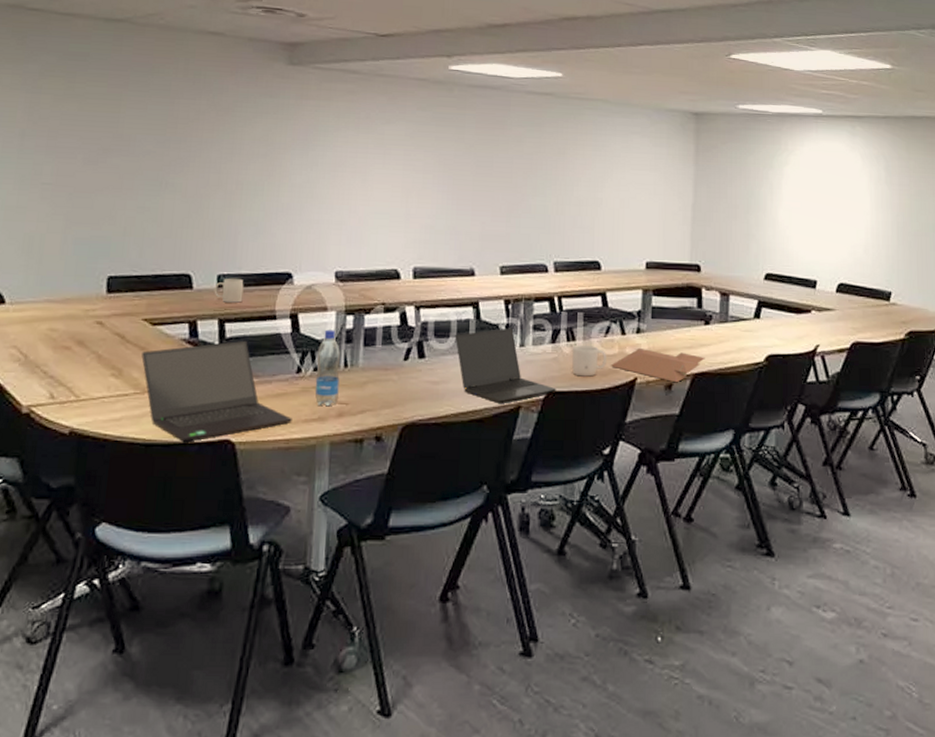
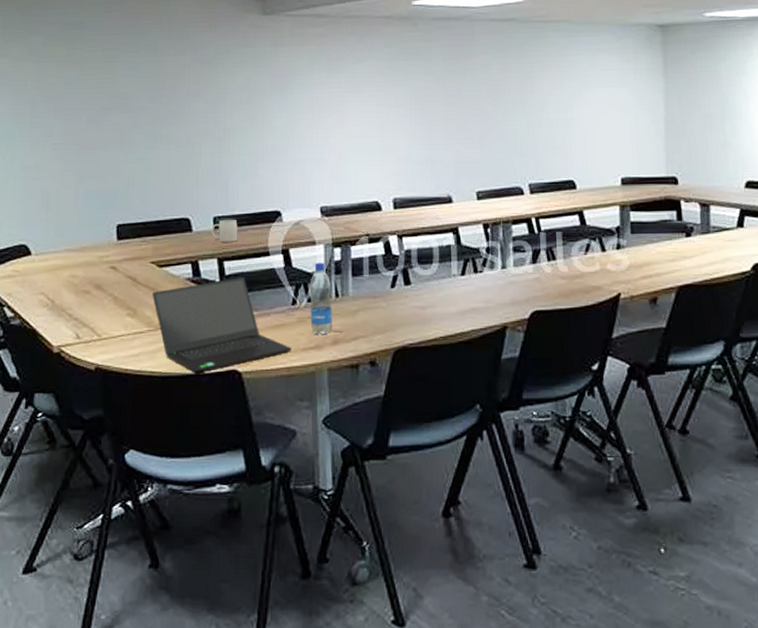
laptop: present [455,328,556,404] -> none [438,251,541,326]
mug: present [572,344,606,377] -> none [554,263,588,295]
papers: present [611,347,705,383] -> none [593,263,689,297]

